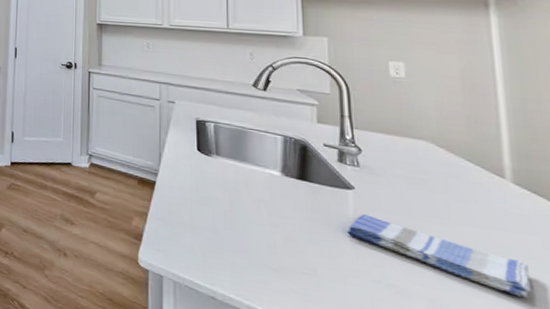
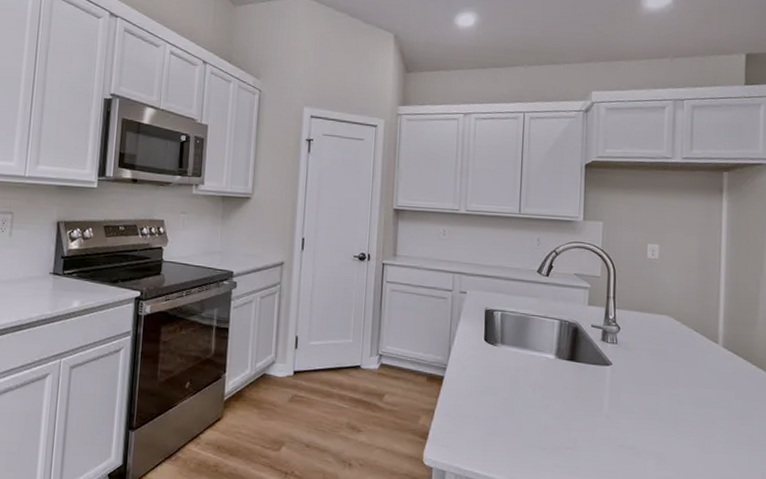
dish towel: present [347,214,532,298] -> none [603,387,726,442]

